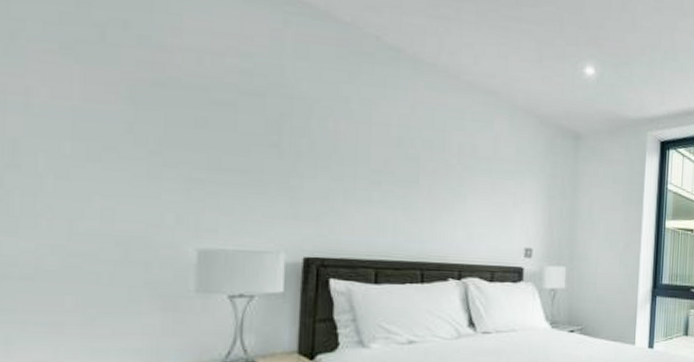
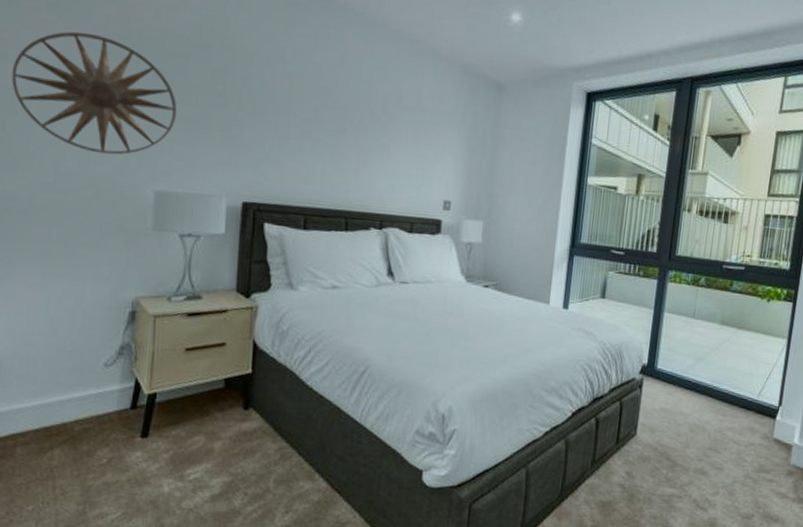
wall art: none [12,77,225,211] -> present [12,31,177,155]

